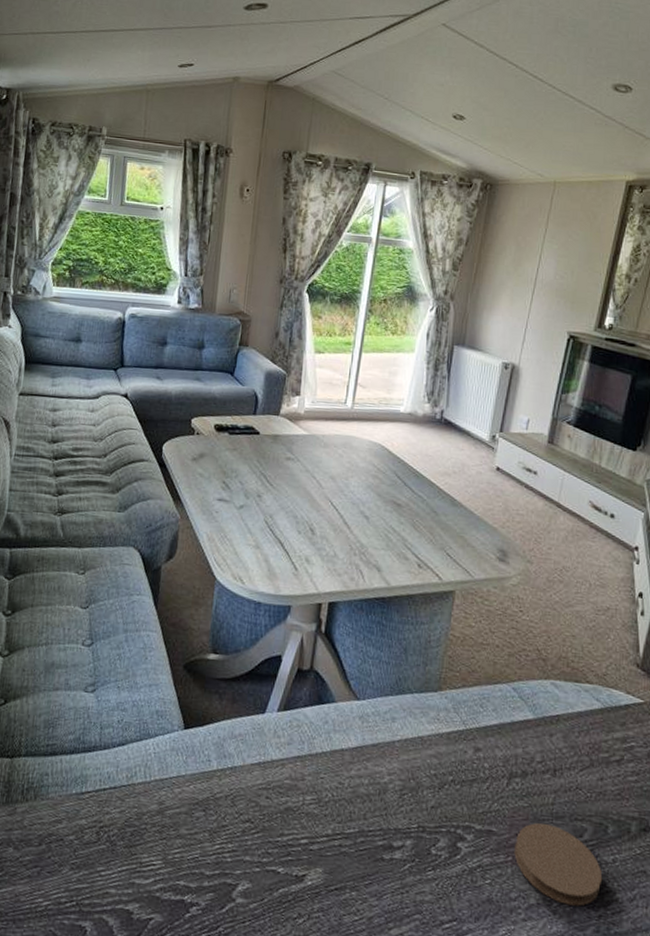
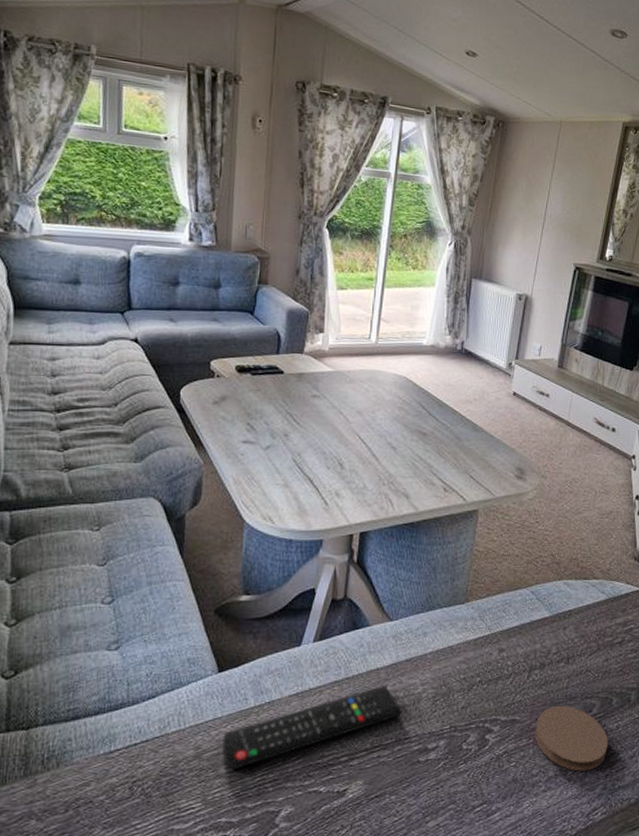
remote control: none [184,768,367,833] -> present [222,685,402,770]

